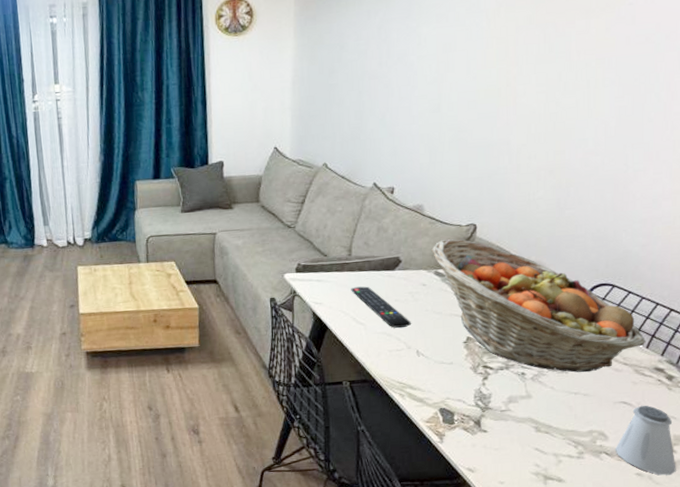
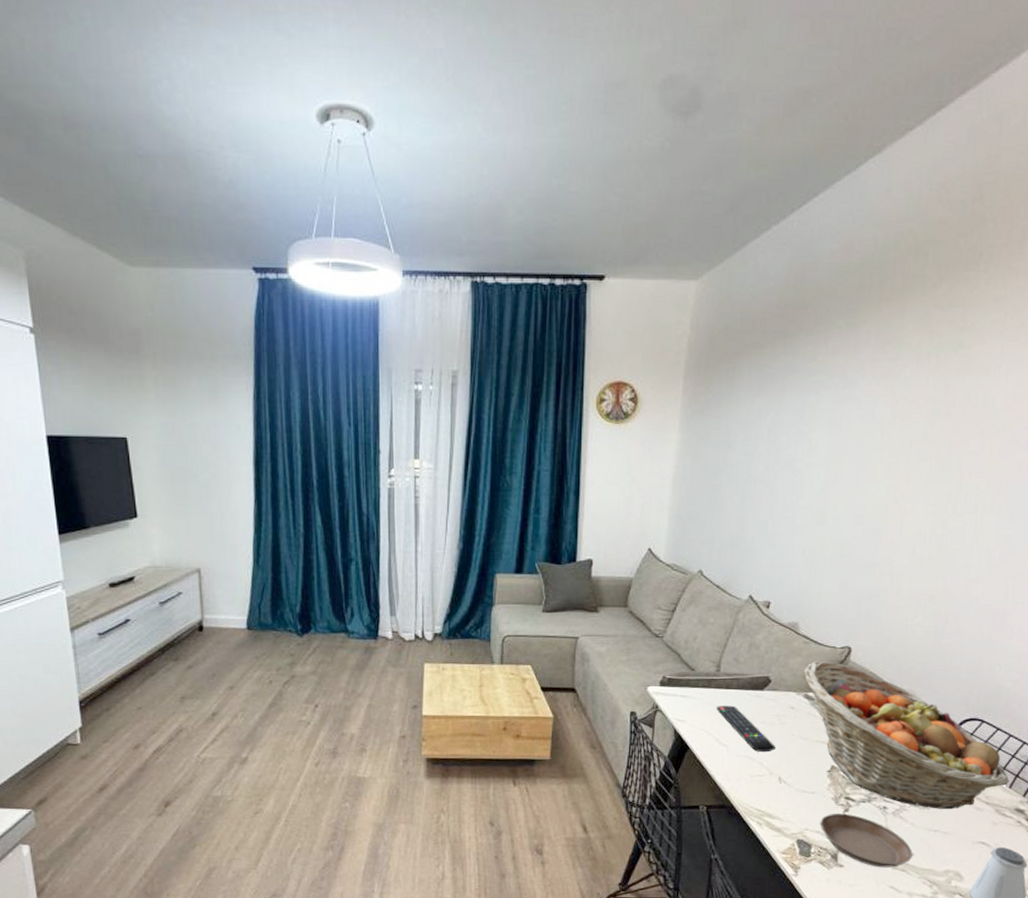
saucer: none [460,381,555,431] -> present [820,813,913,868]

